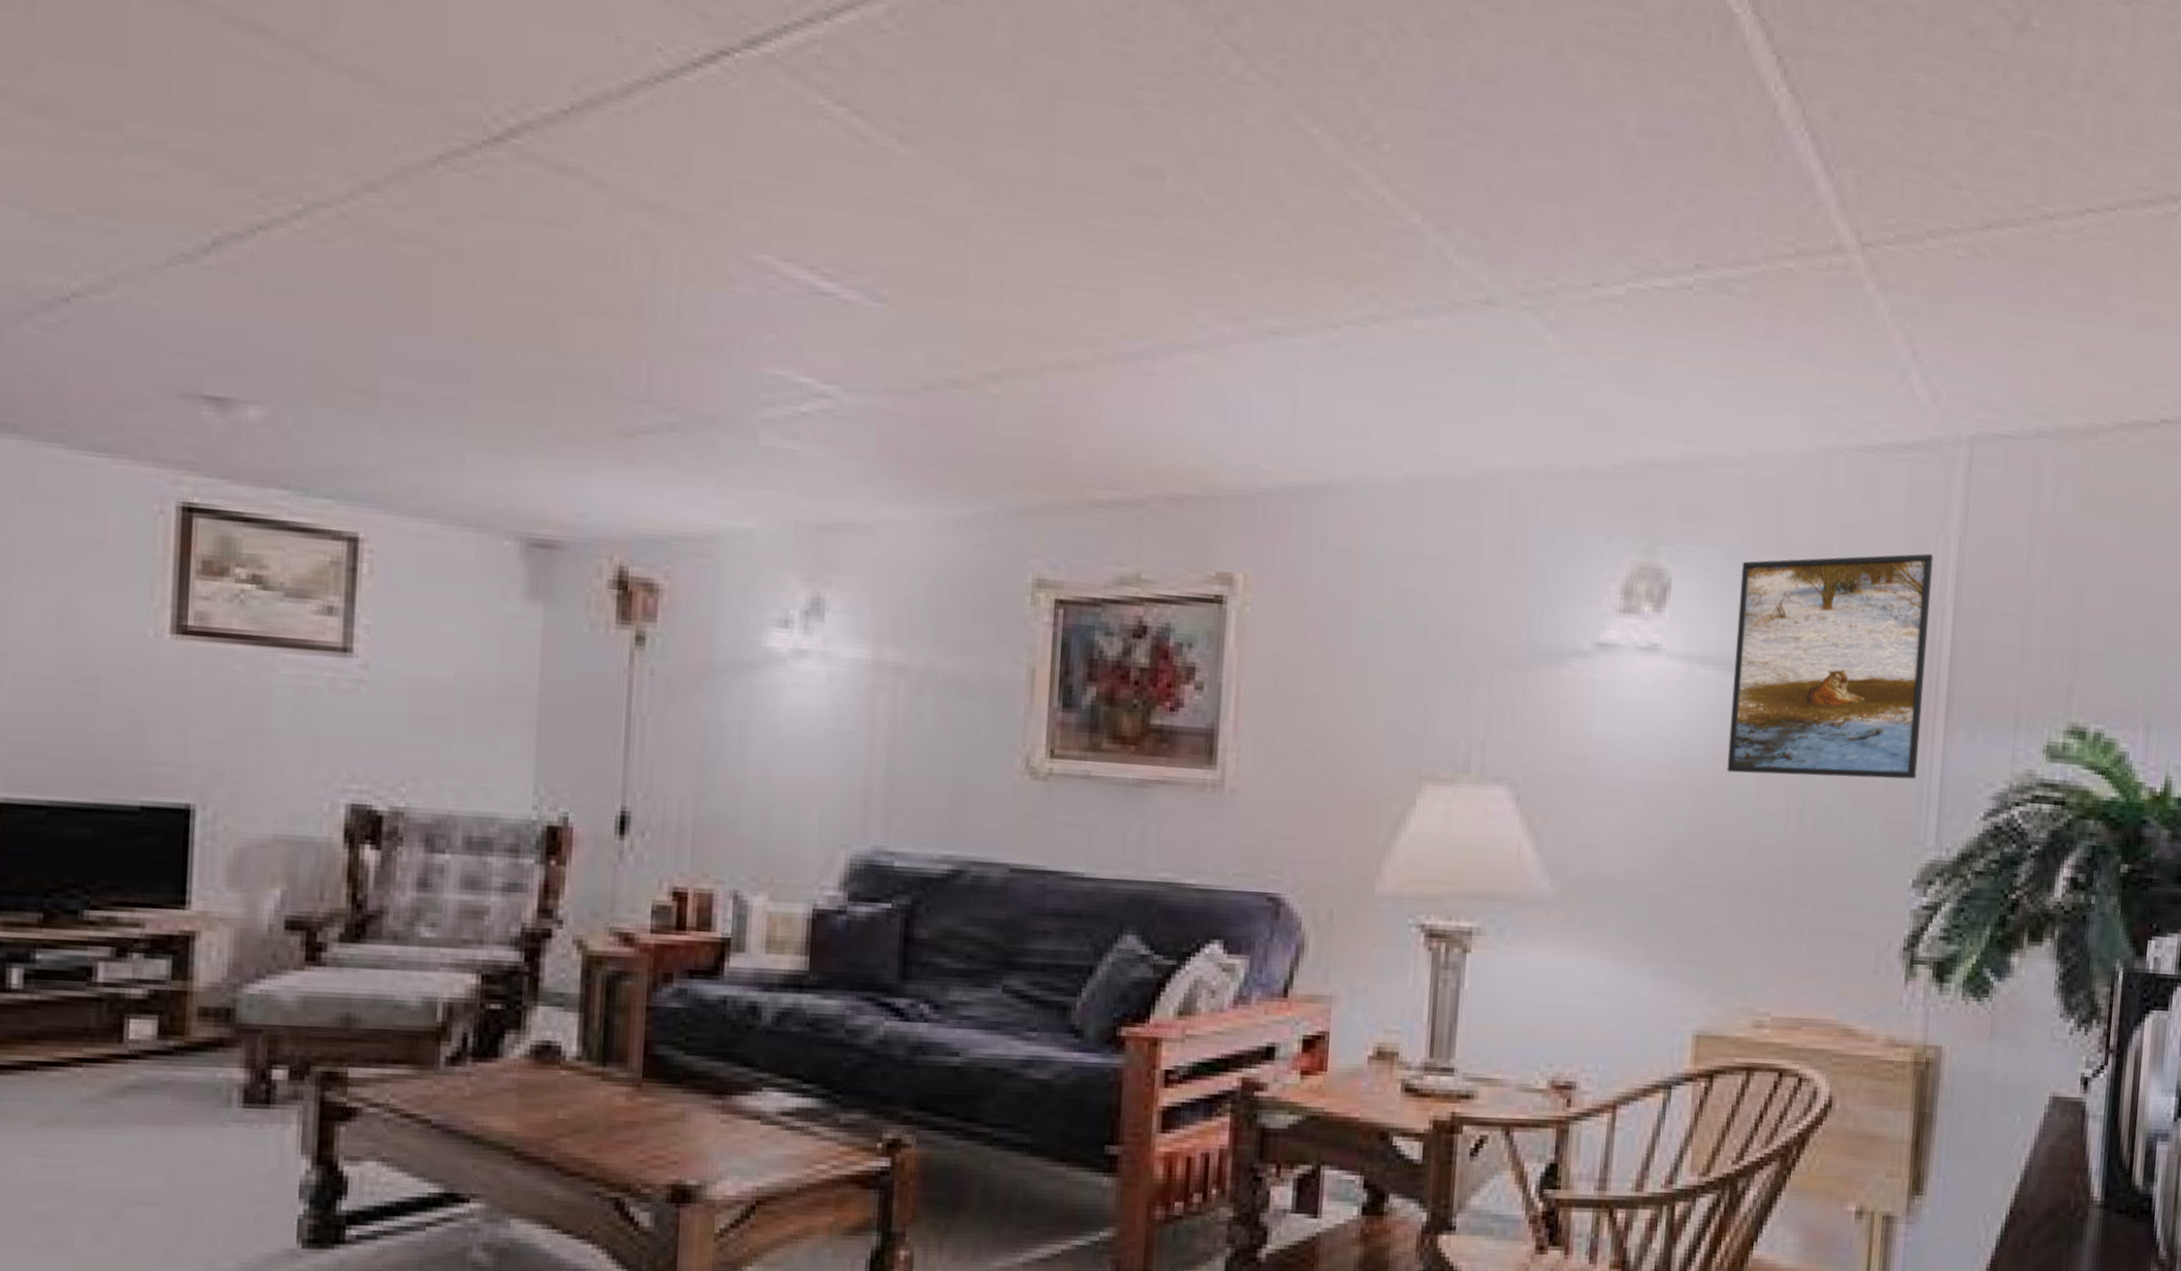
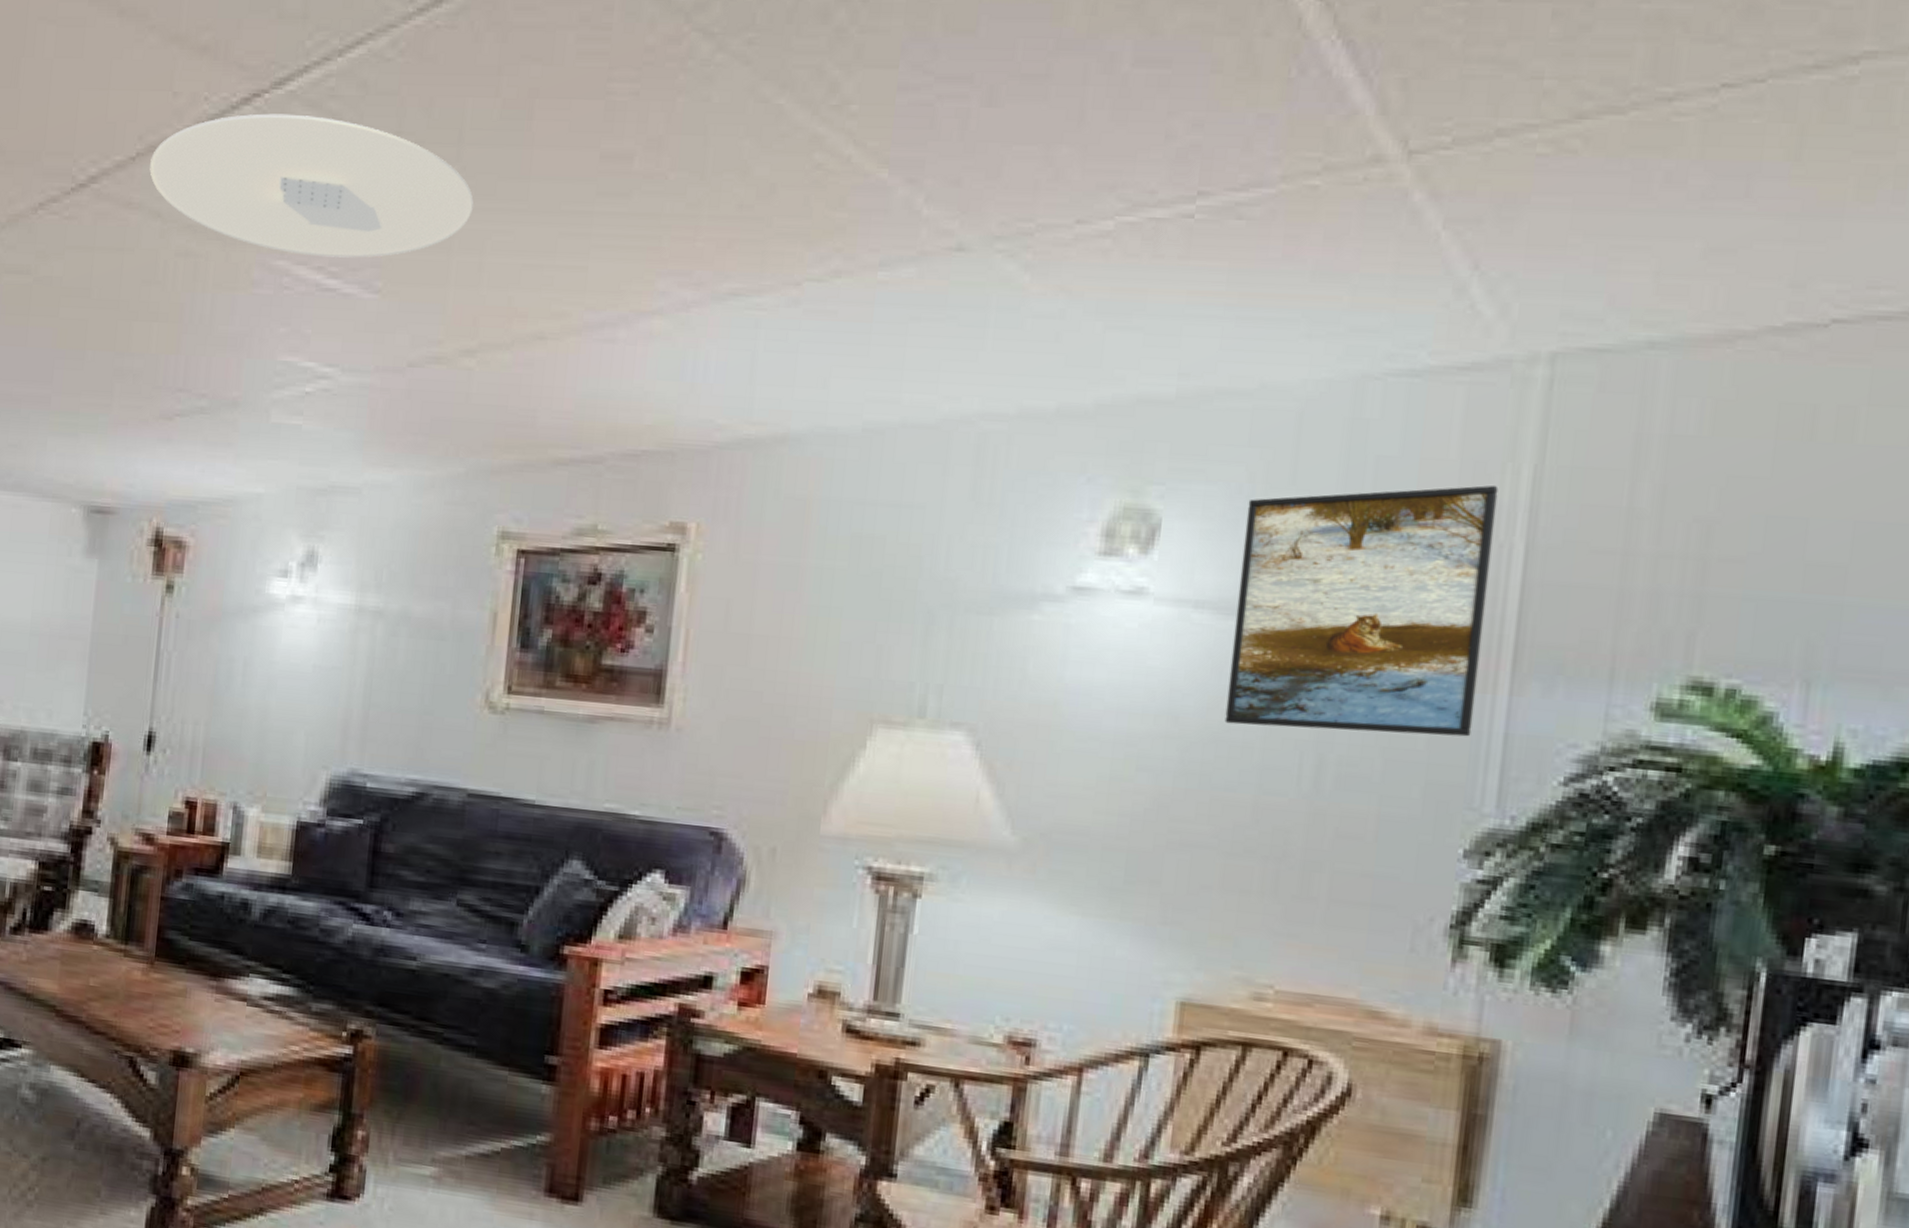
ceiling light: none [589,74,991,261] -> present [149,113,474,258]

